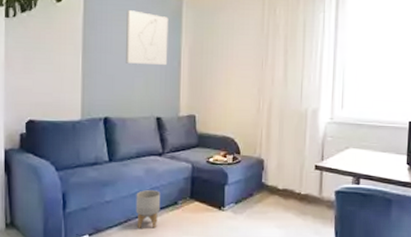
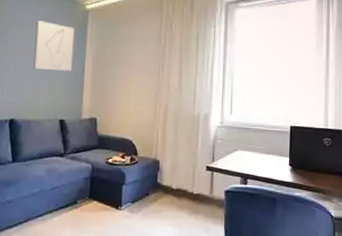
planter: present [135,190,161,228] -> none [36,190,61,228]

